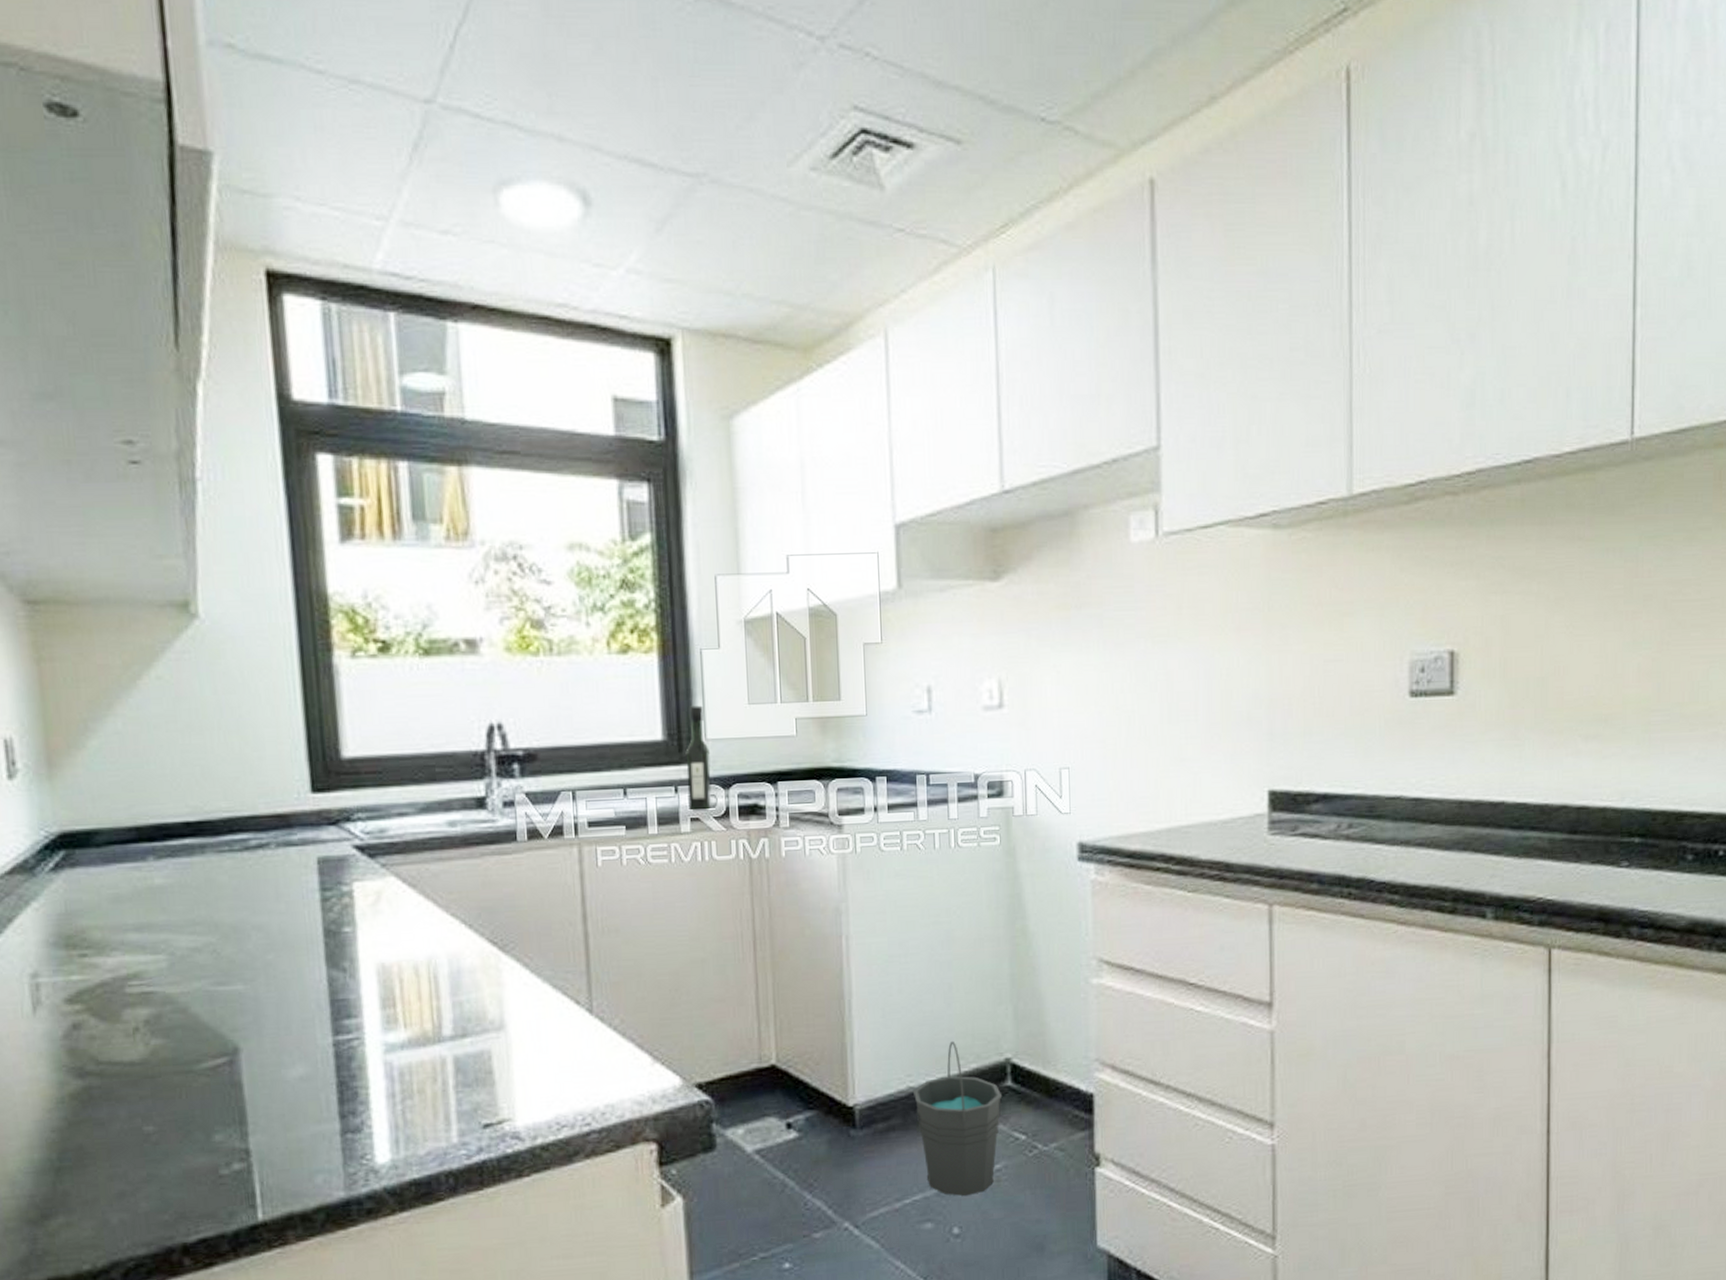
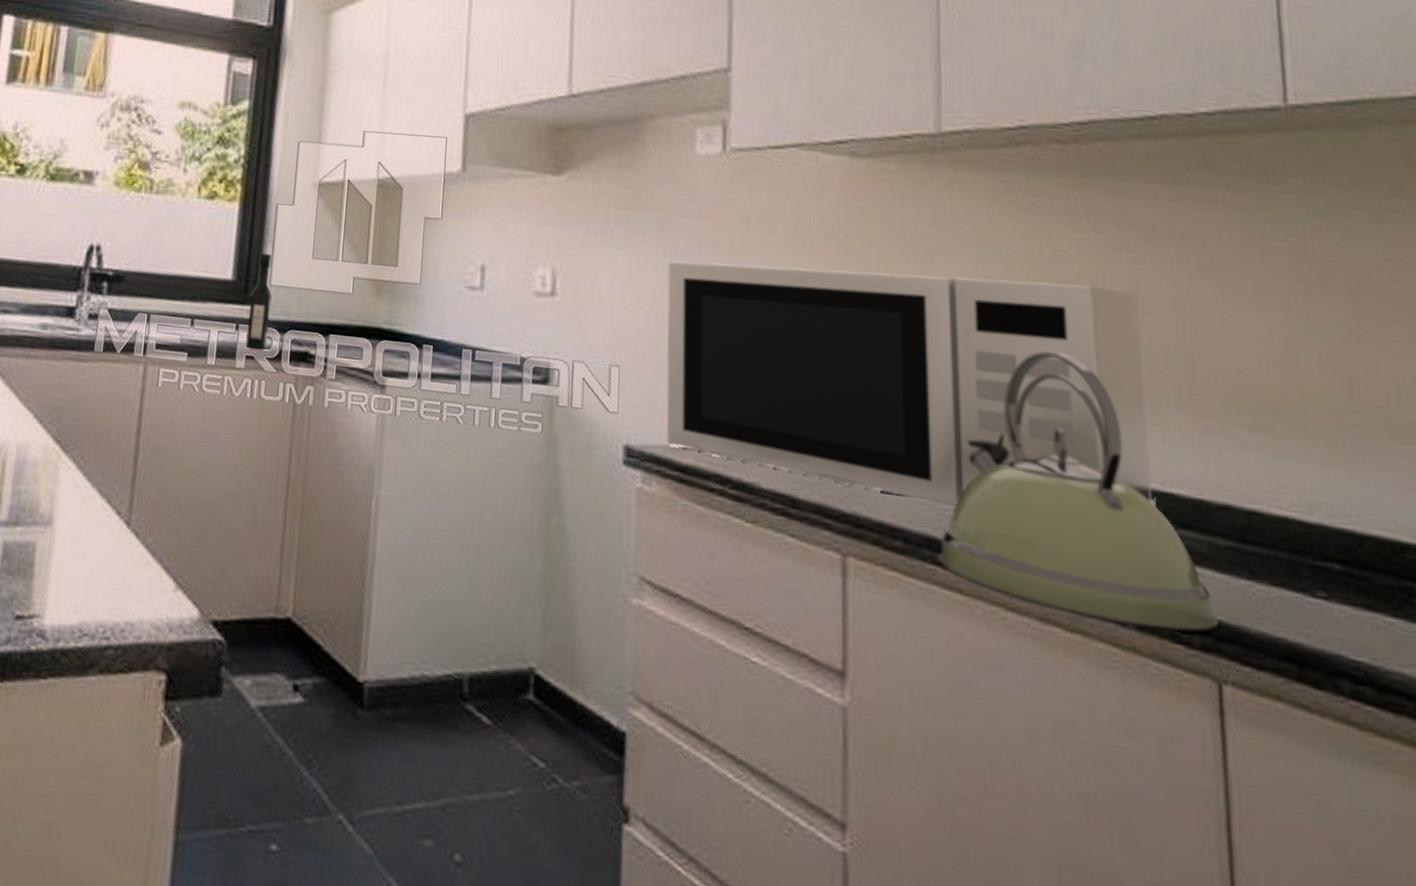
bucket: present [912,1040,1003,1196] -> none [426,633,523,819]
microwave: none [1108,629,1513,846] -> present [666,261,1156,507]
kettle: none [1344,694,1552,919] -> present [936,350,1219,633]

